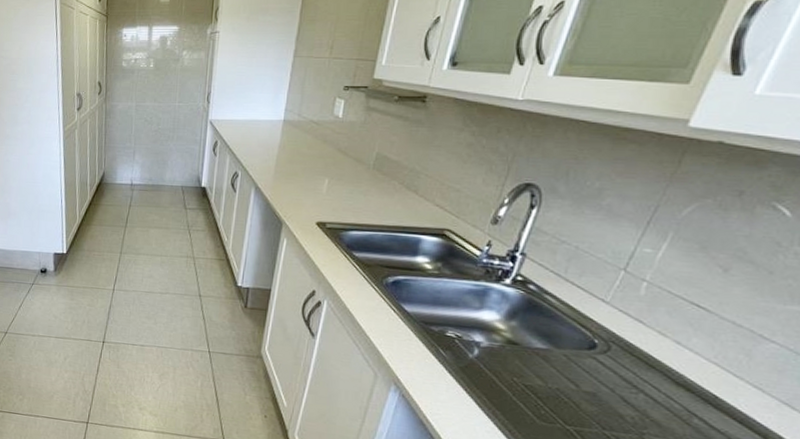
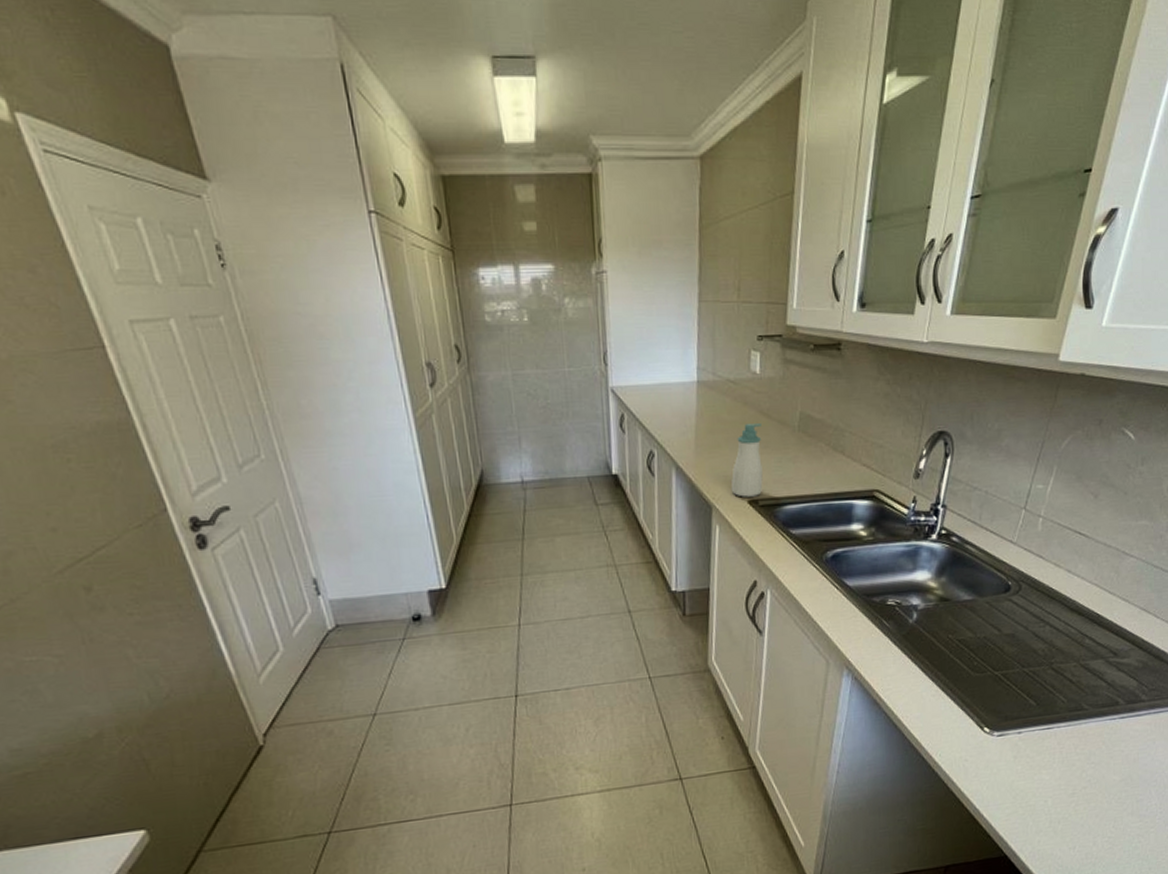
soap bottle: none [302,159,338,220] -> present [731,423,763,497]

